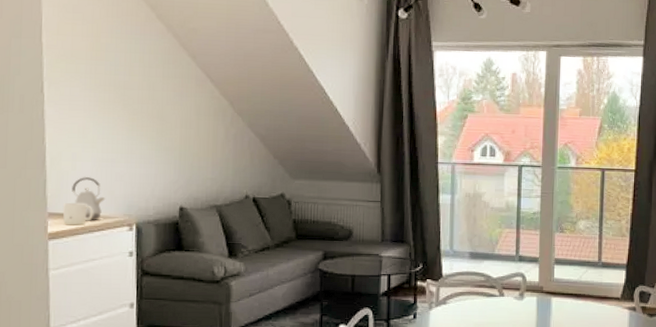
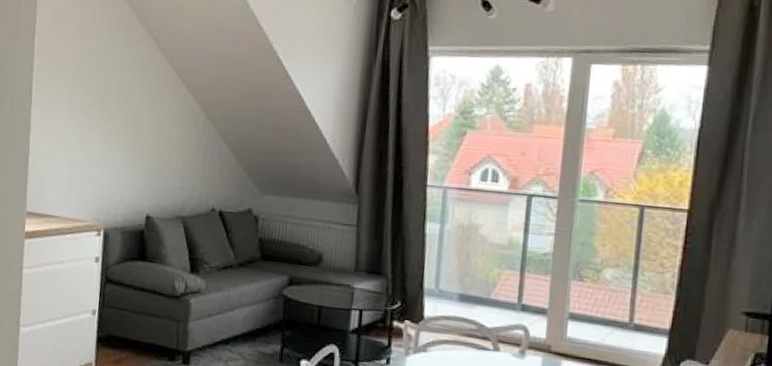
mug: present [62,202,93,226] -> none [39,202,66,227]
kettle: present [72,177,106,221] -> none [49,179,79,224]

